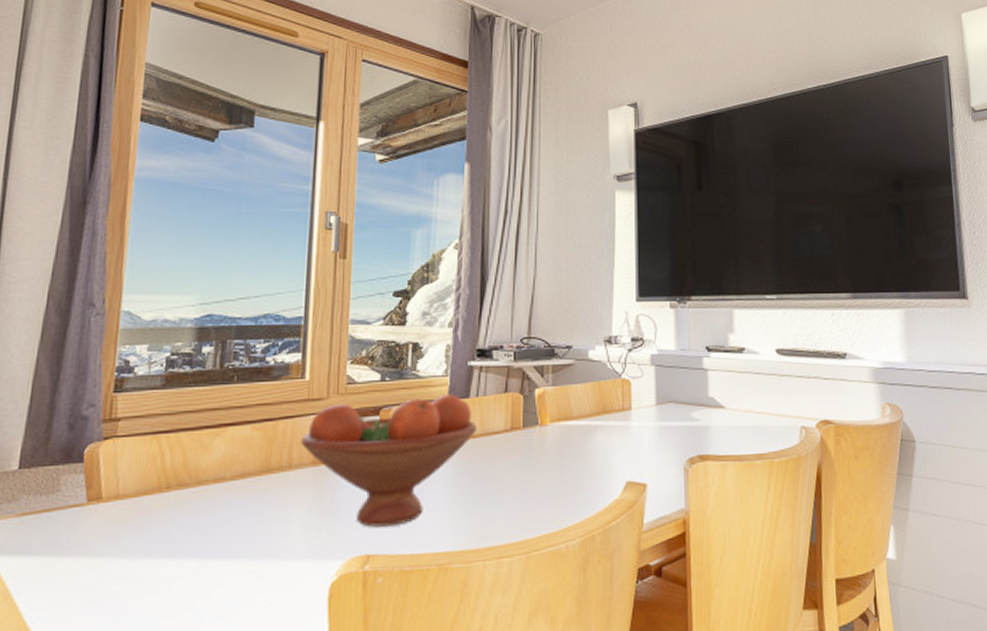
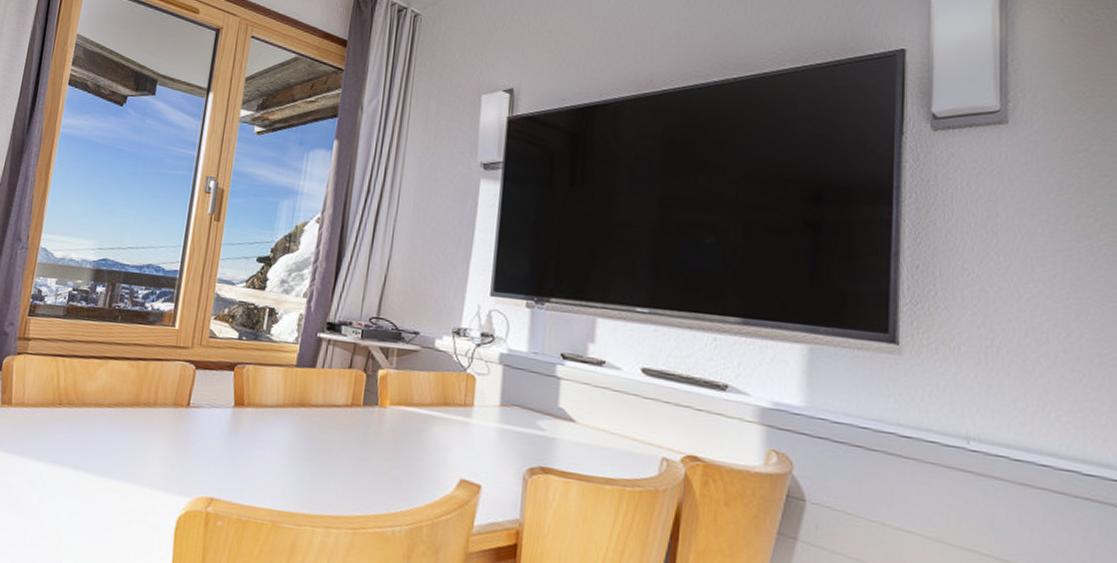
fruit bowl: present [300,394,478,527] -> none [165,354,320,476]

